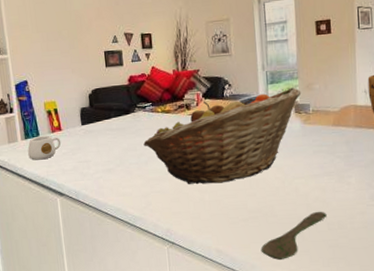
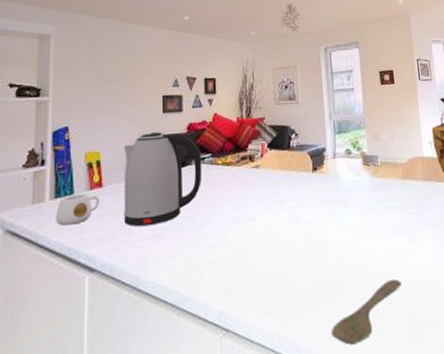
kettle: none [76,84,145,163] -> present [123,132,202,227]
fruit basket: present [143,87,302,184] -> none [199,137,369,251]

